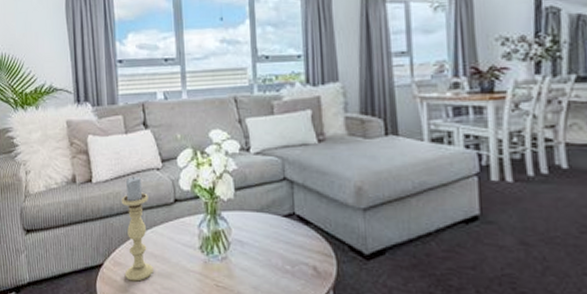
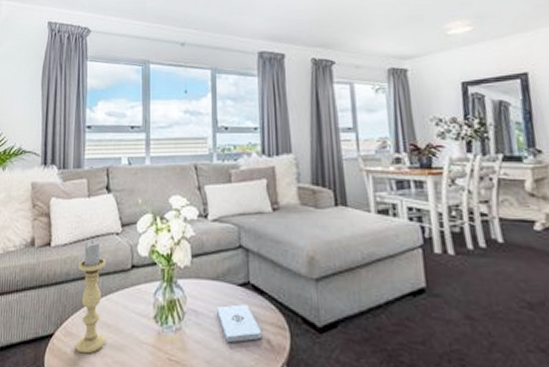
notepad: none [261,234,308,270] -> present [216,304,262,343]

